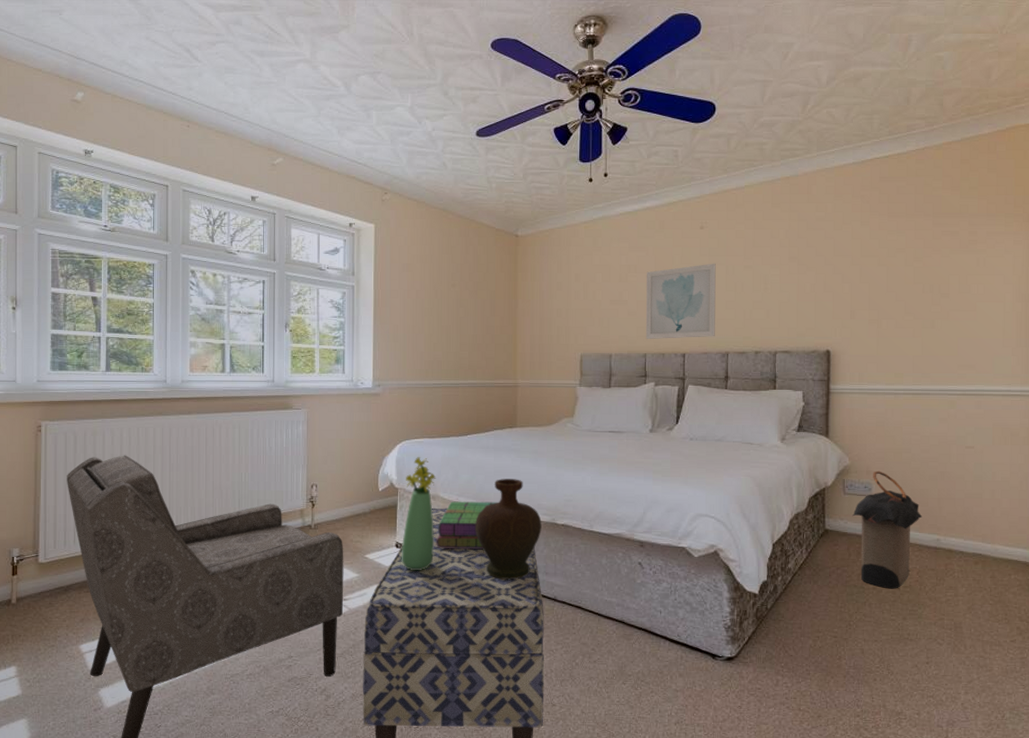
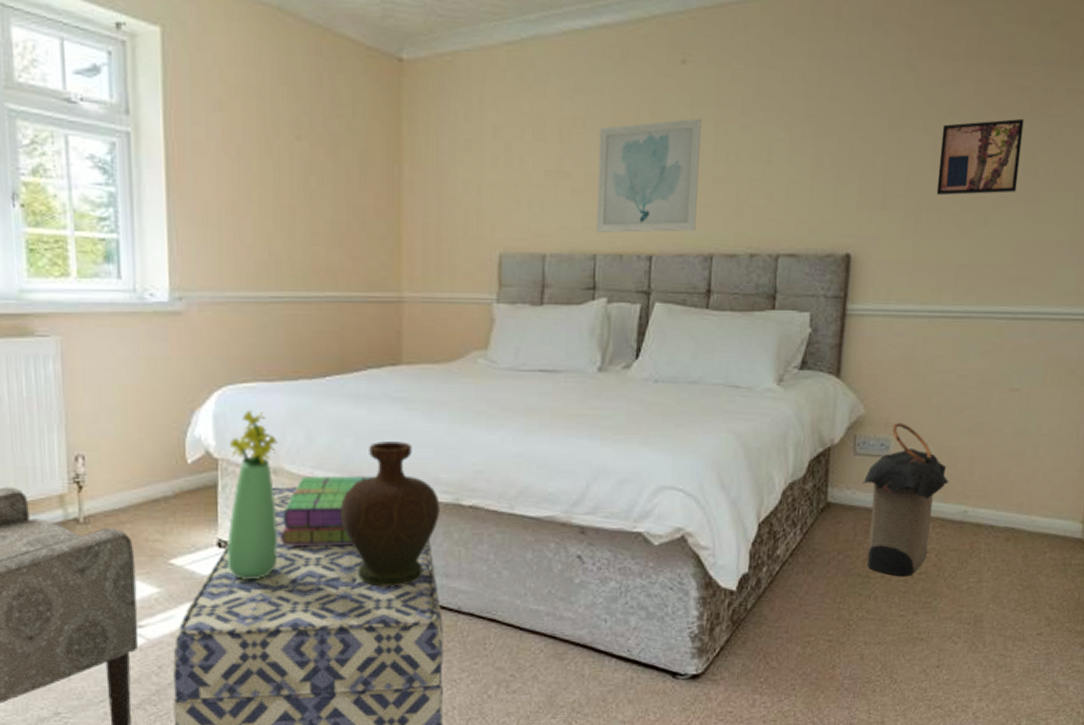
wall art: none [892,253,956,309] -> present [936,118,1024,196]

